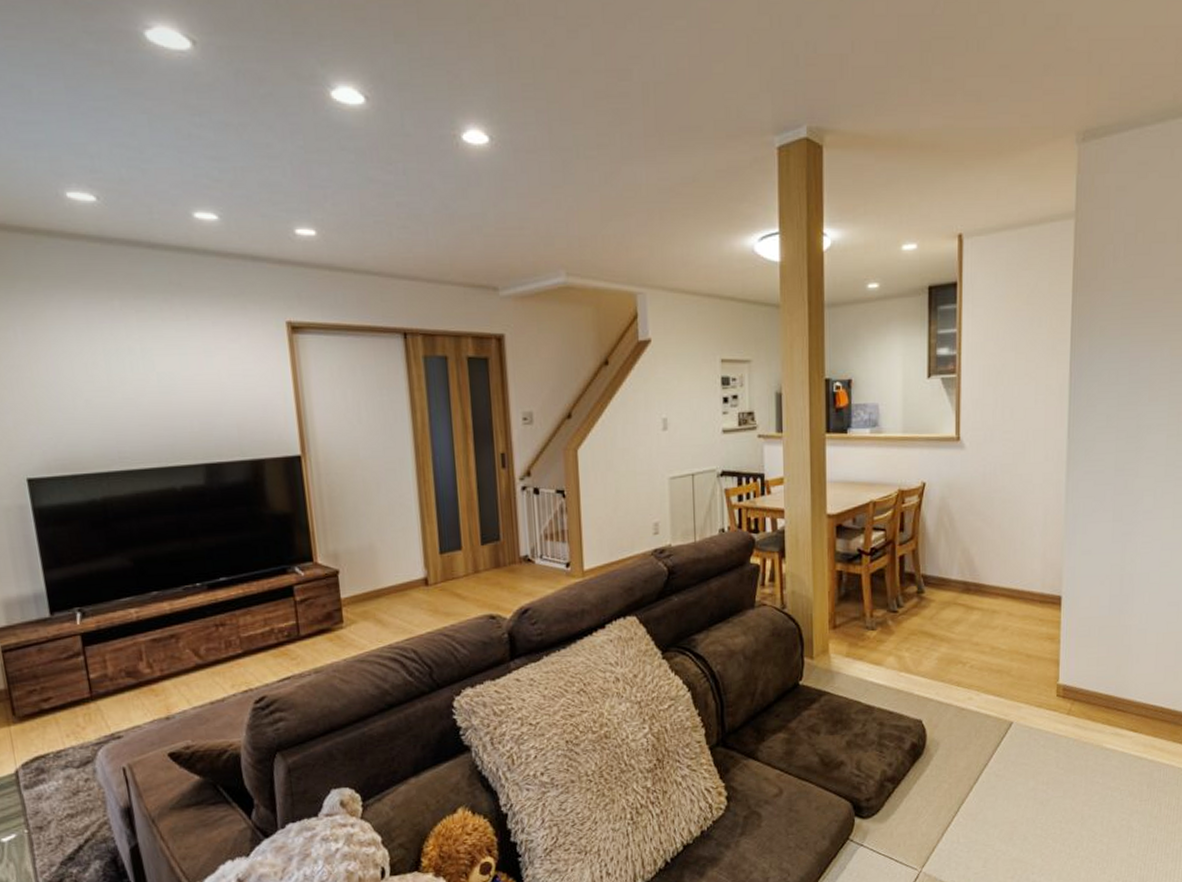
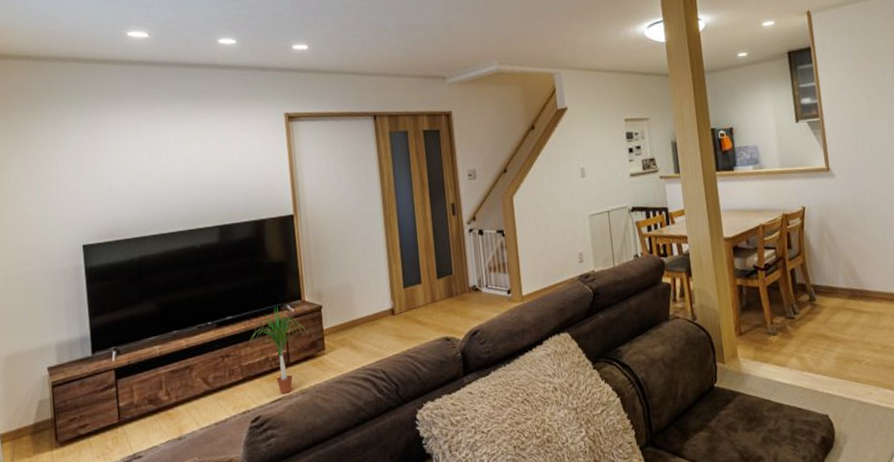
potted plant: none [249,567,323,671] -> present [249,306,309,393]

